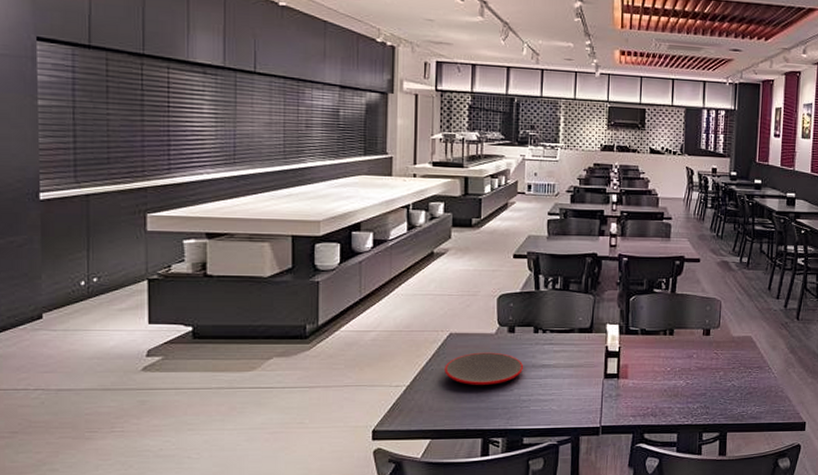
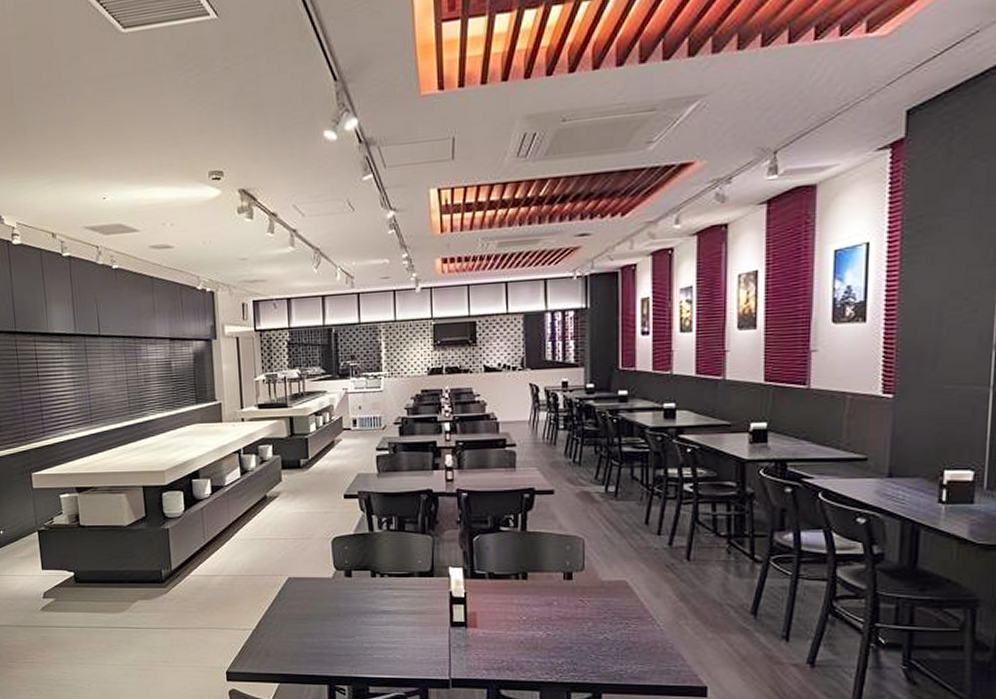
plate: present [444,352,523,385] -> none [286,597,363,631]

